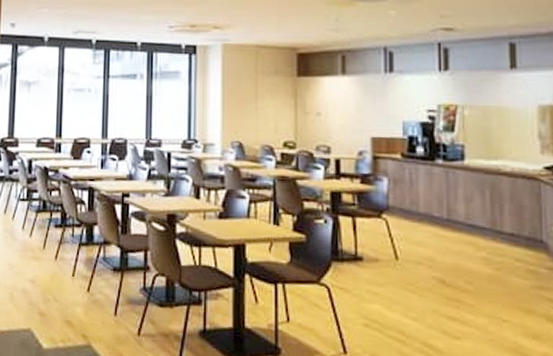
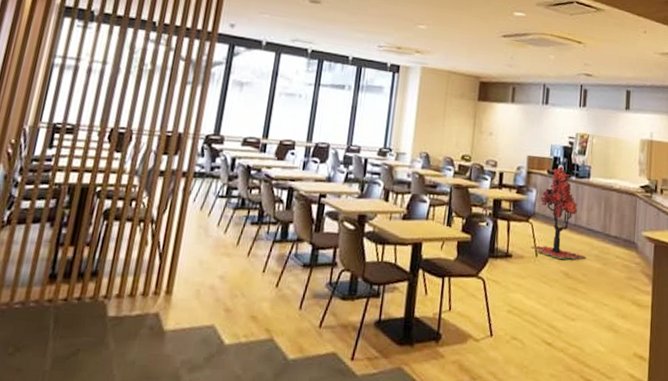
tree: none [388,148,469,264] -> present [531,166,586,260]

